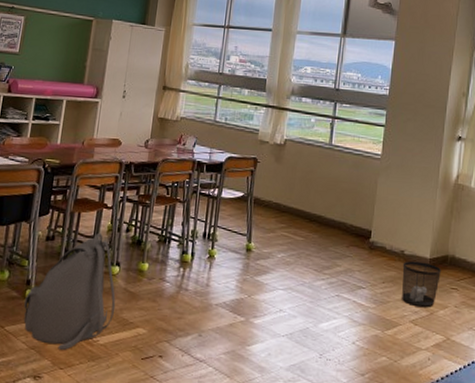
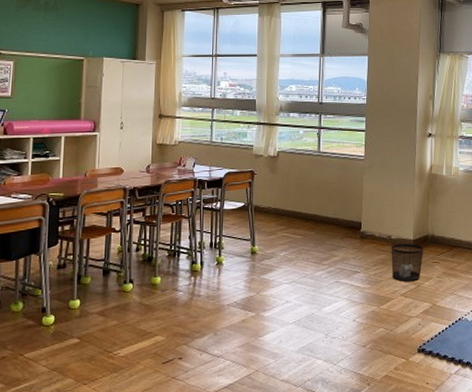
backpack: present [23,232,116,351] -> none [42,255,133,368]

